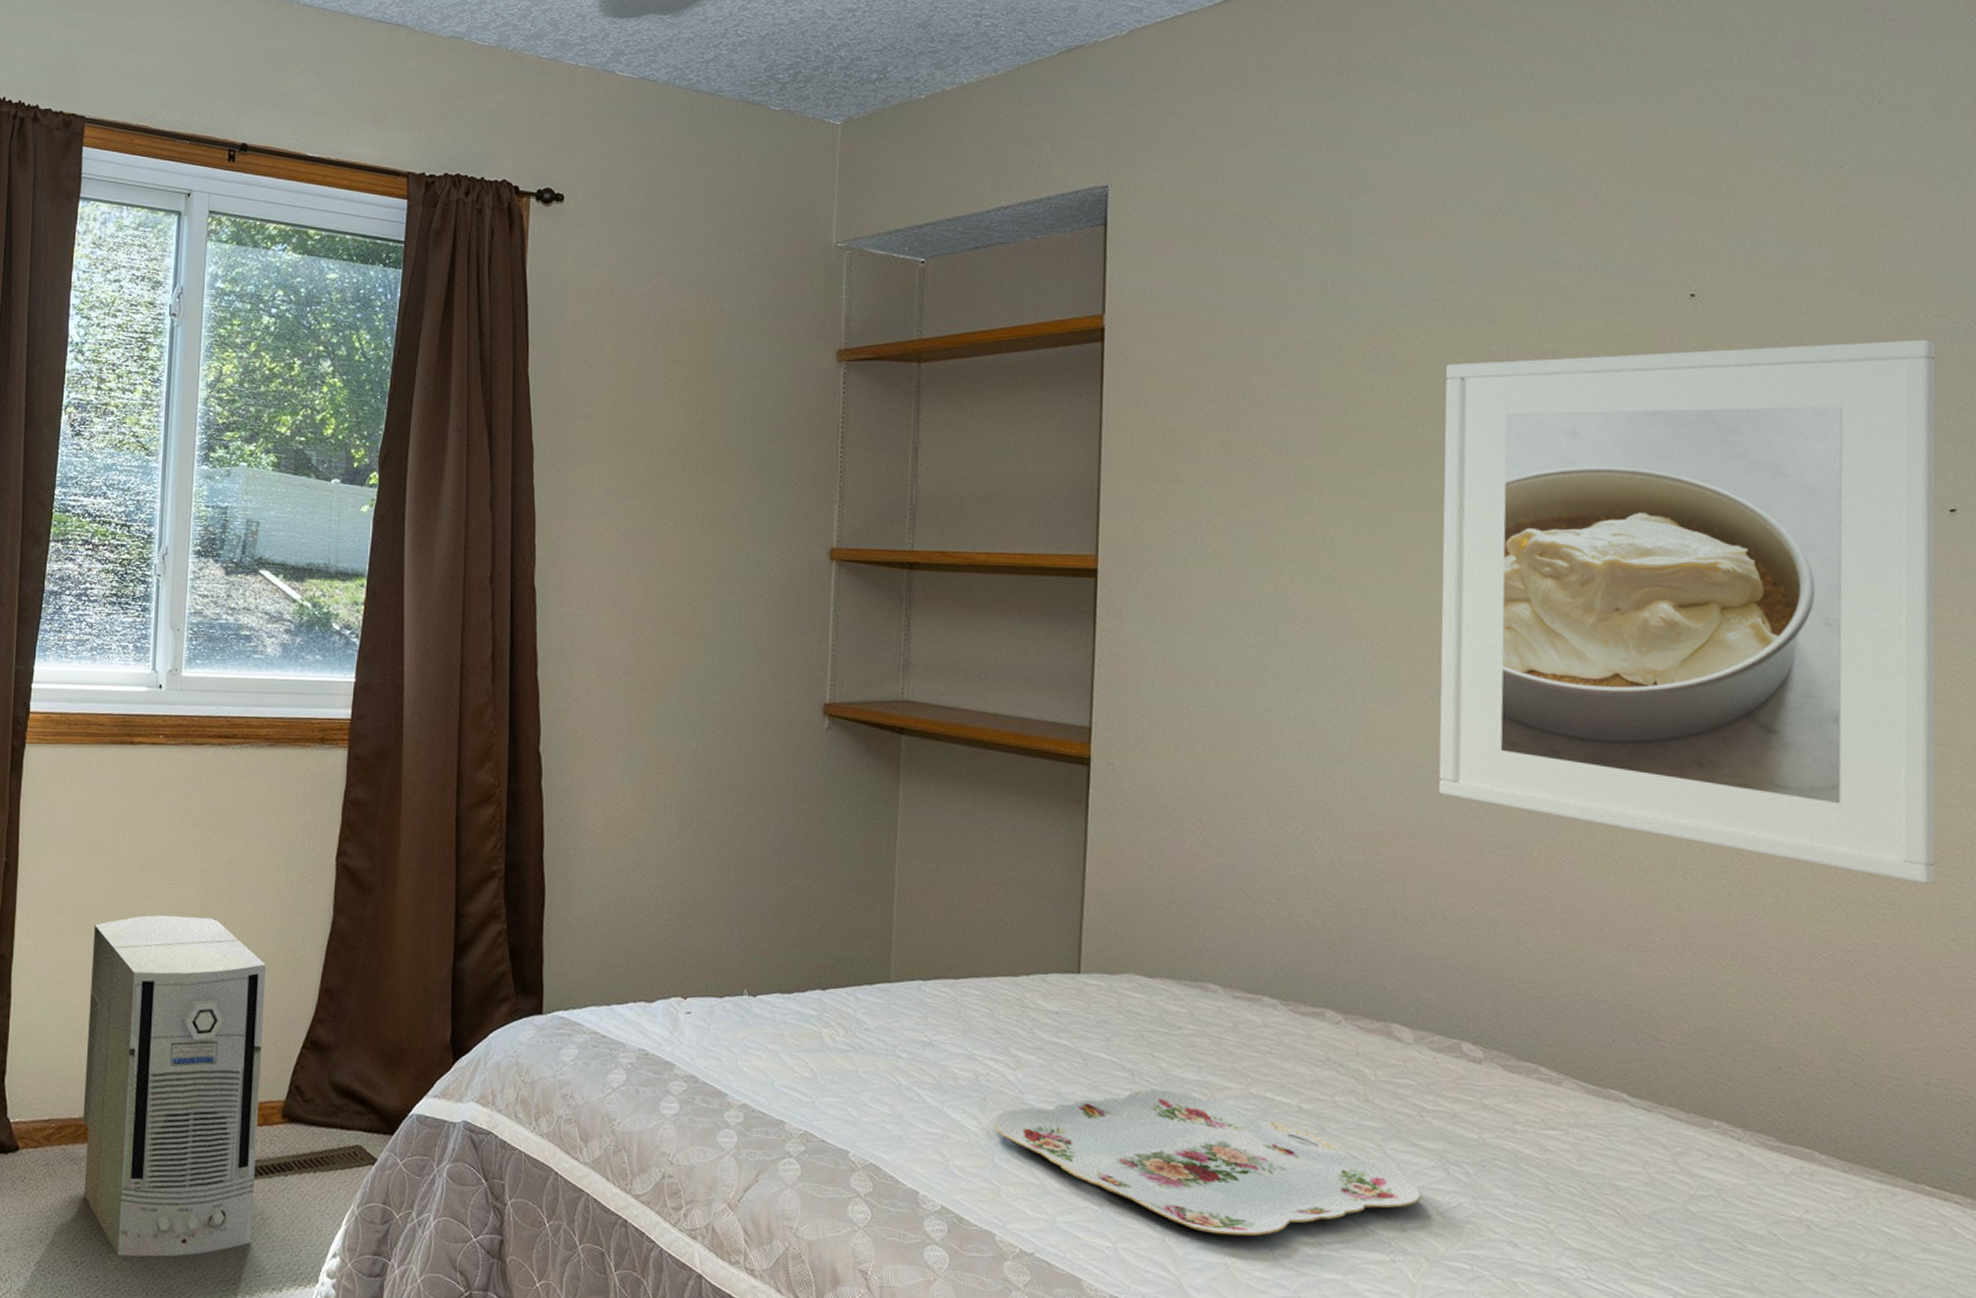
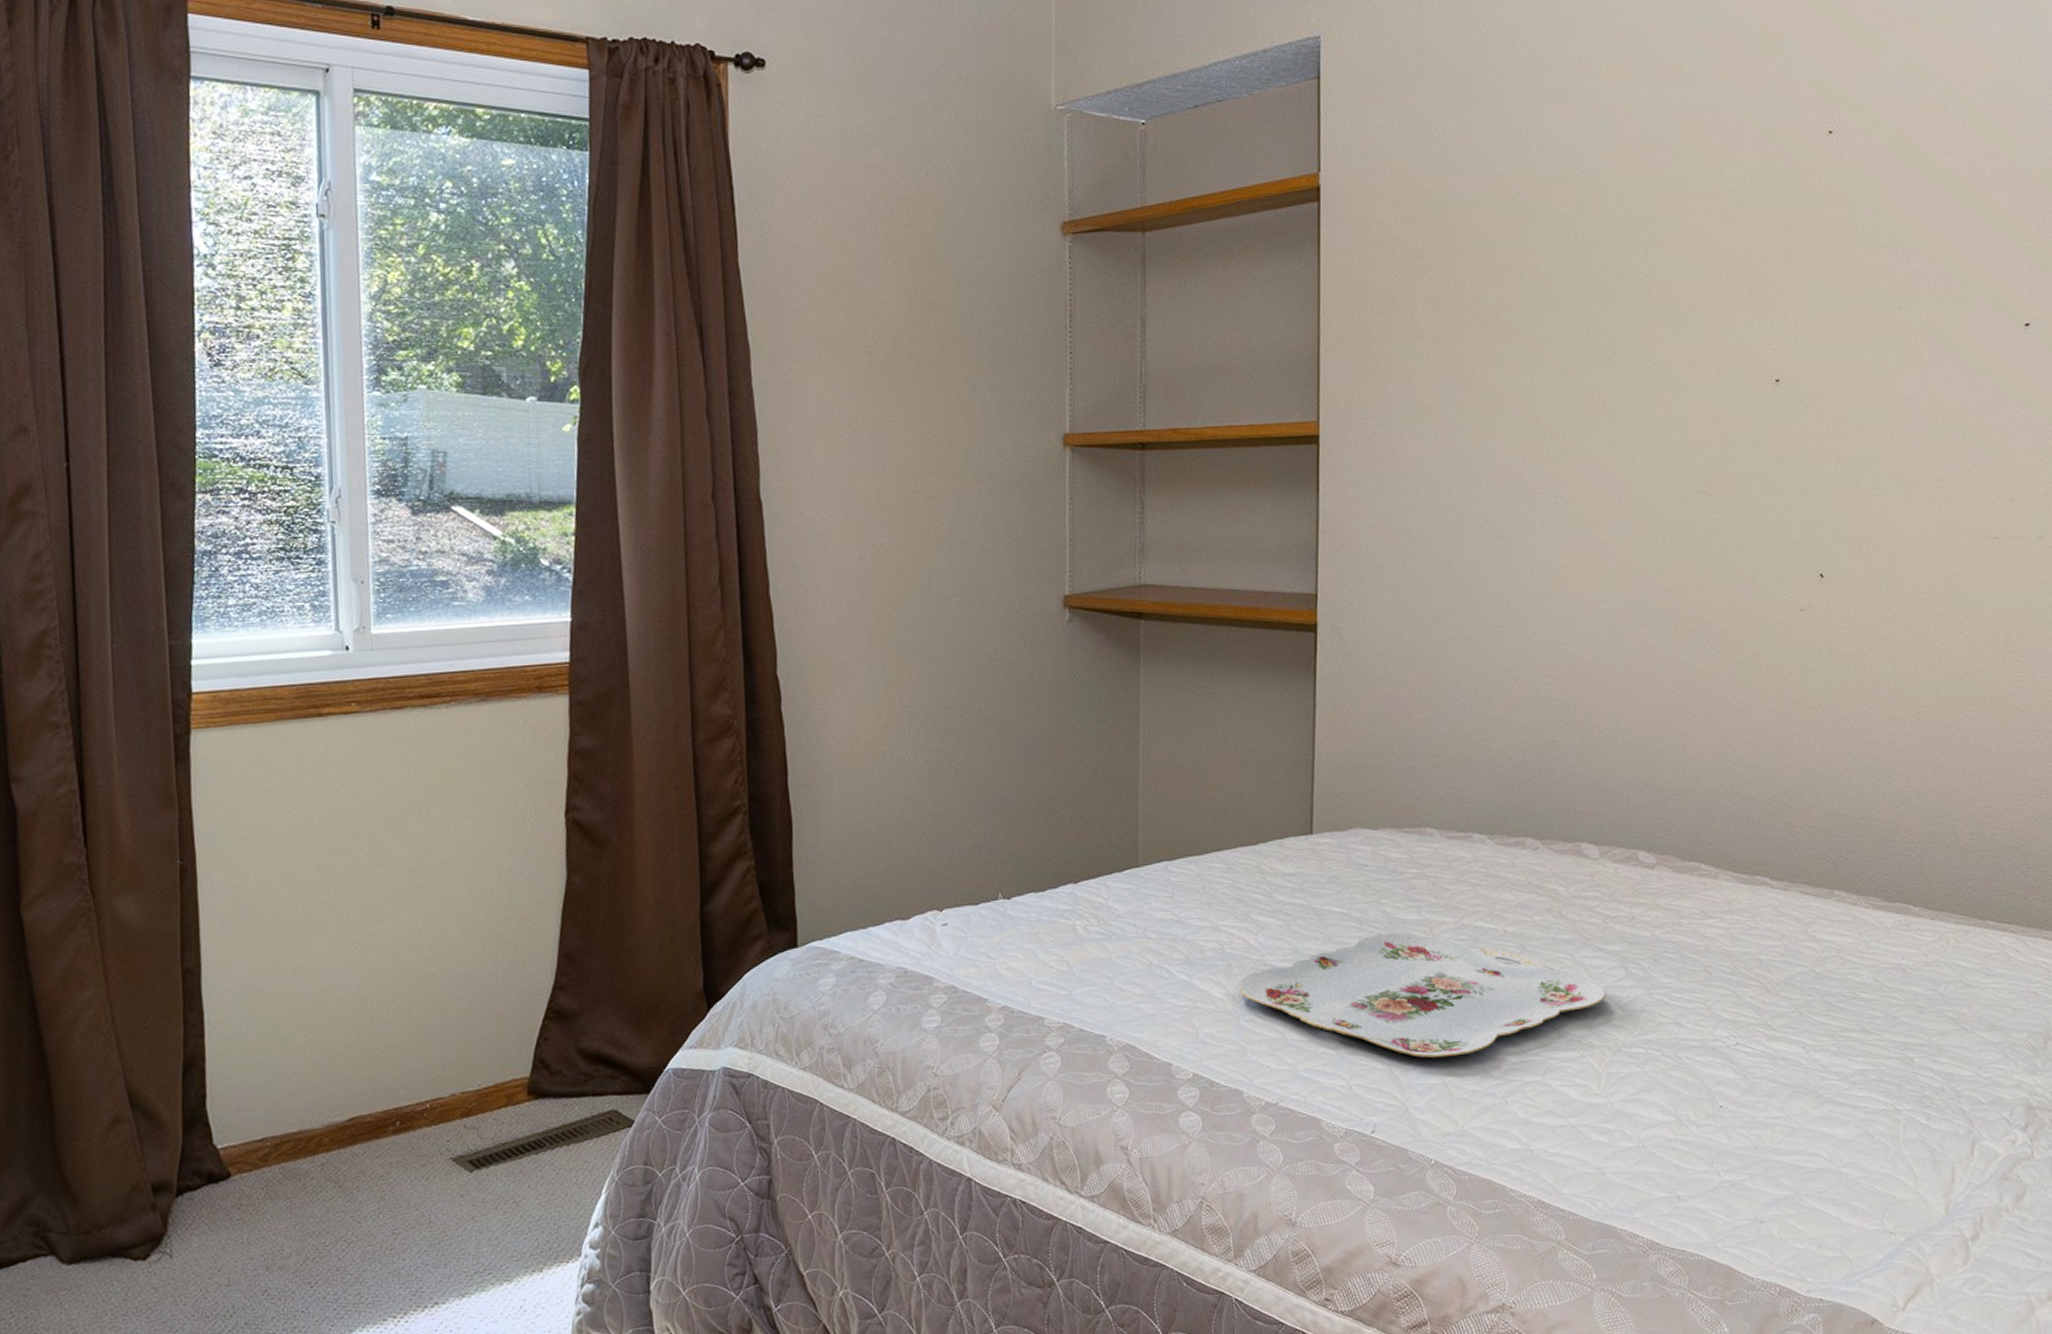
air purifier: present [82,914,266,1257] -> none [294,896,506,1268]
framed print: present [1438,340,1936,883] -> none [1619,167,2019,662]

